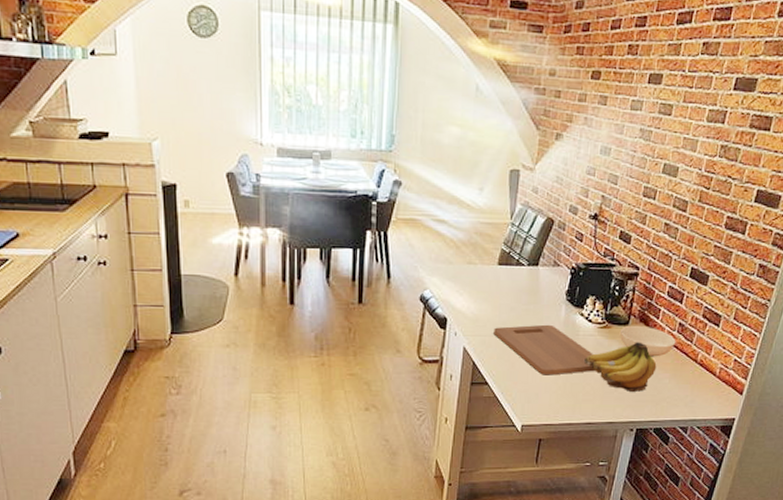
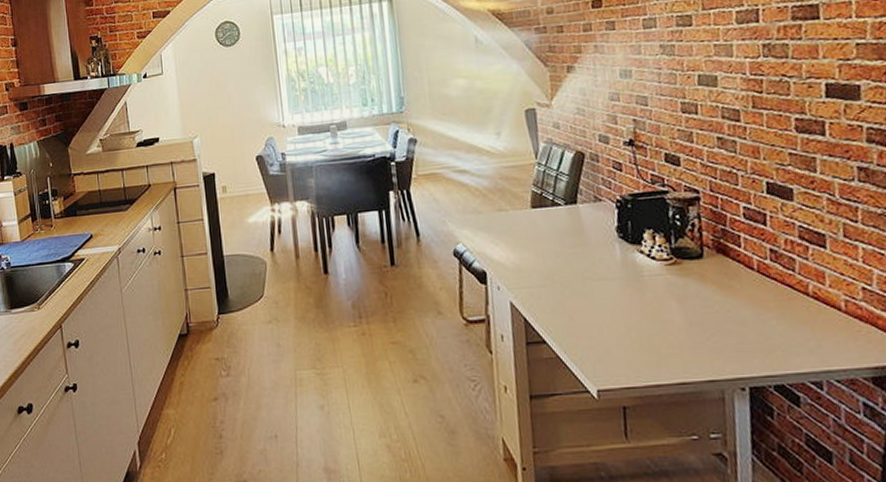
cutting board: present [493,324,596,376] -> none [540,267,676,328]
fruit: present [583,342,657,392] -> none [656,277,756,340]
bowl: present [620,325,676,357] -> none [695,257,773,294]

